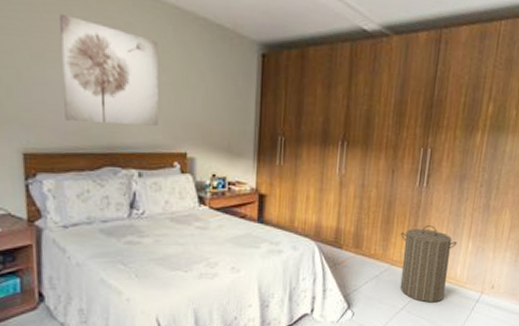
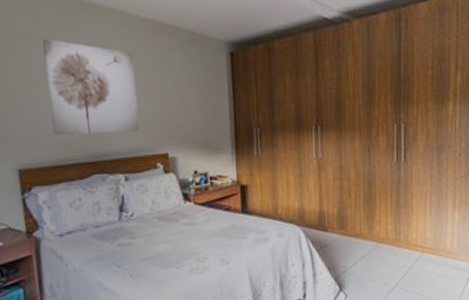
laundry hamper: present [400,225,457,303] -> none [384,199,443,278]

